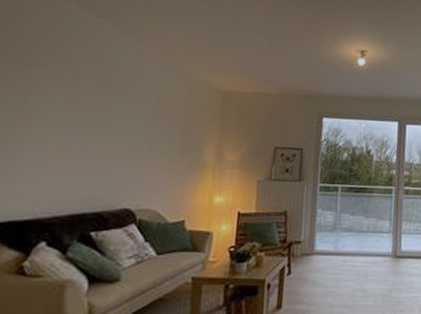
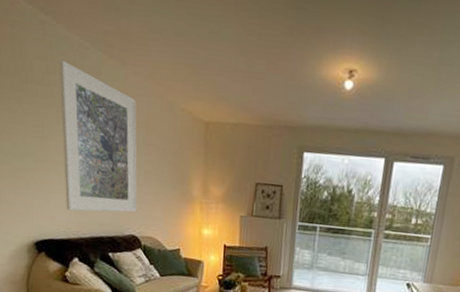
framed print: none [41,32,149,186] -> present [59,60,137,213]

